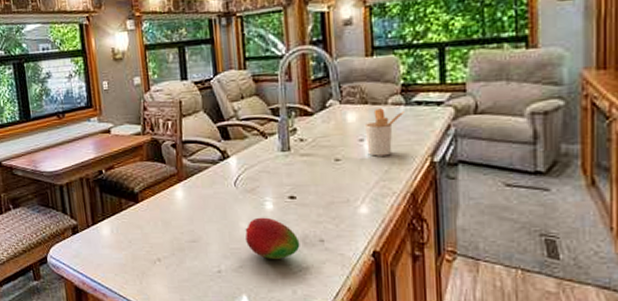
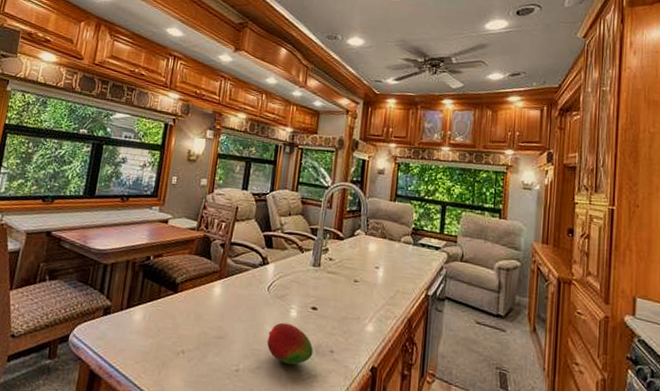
utensil holder: present [364,108,404,157] -> none [380,244,412,284]

